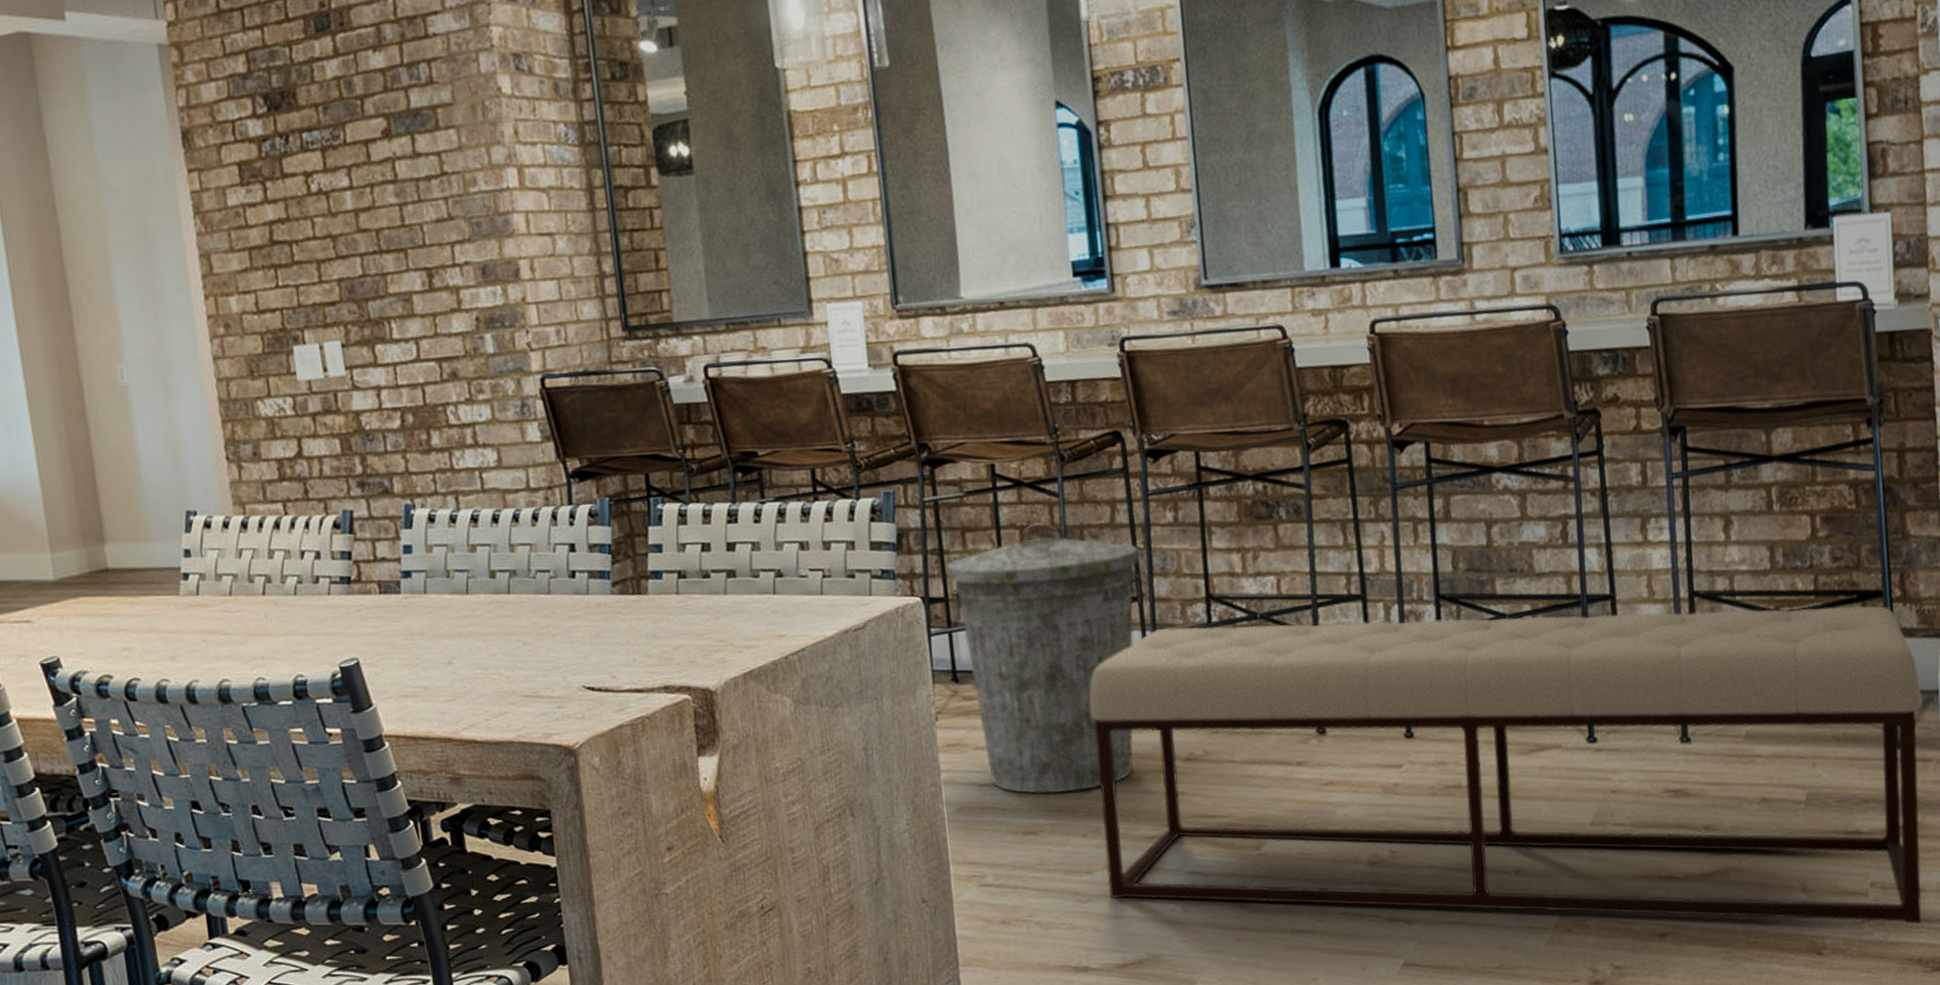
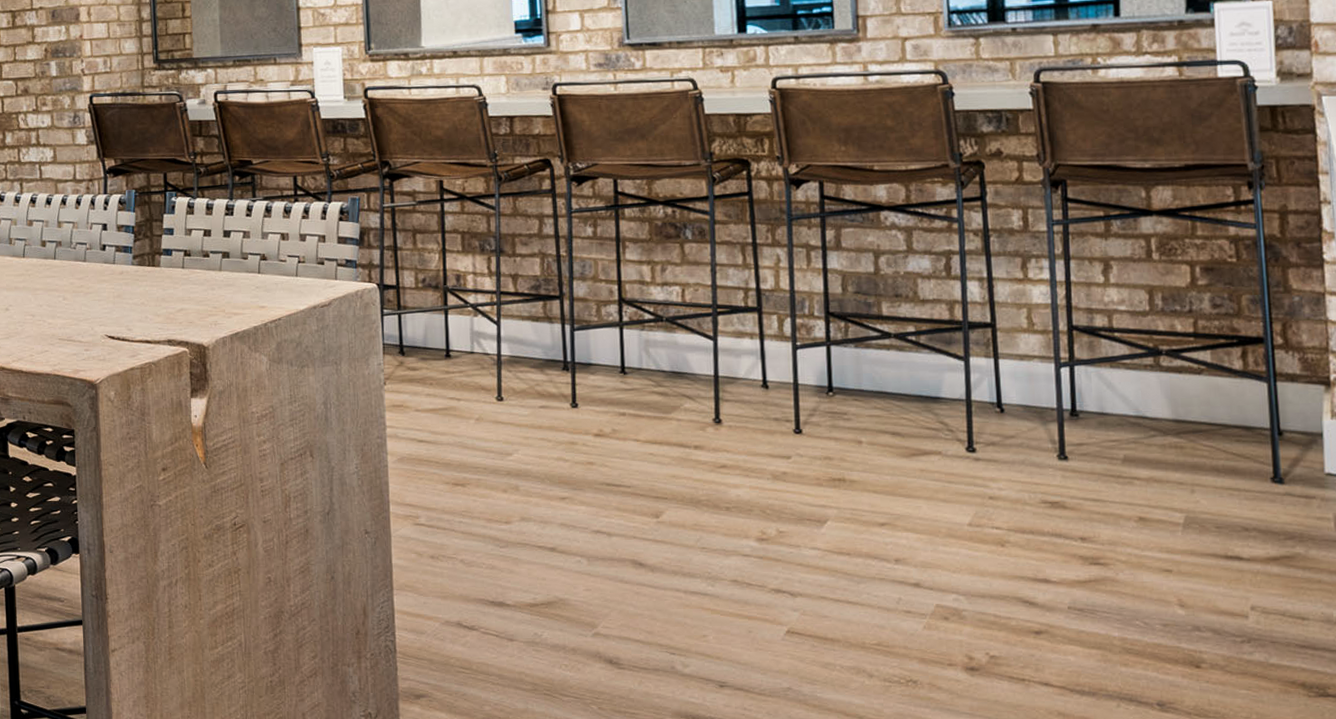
trash can: present [946,522,1141,794] -> none [399,230,562,453]
bench: present [1089,606,1924,925] -> none [514,323,1307,651]

